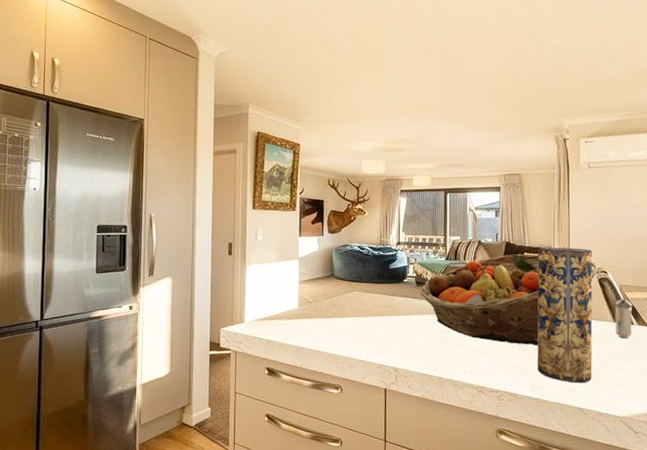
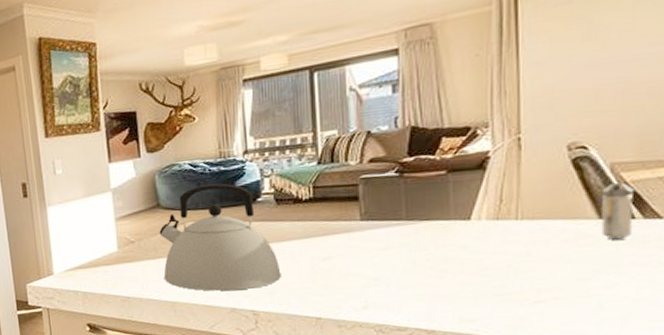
kettle: none [331,264,416,350] -> present [159,183,281,291]
fruit basket: present [420,253,598,346] -> none [282,135,571,266]
vase: present [537,247,593,383] -> none [465,117,561,310]

